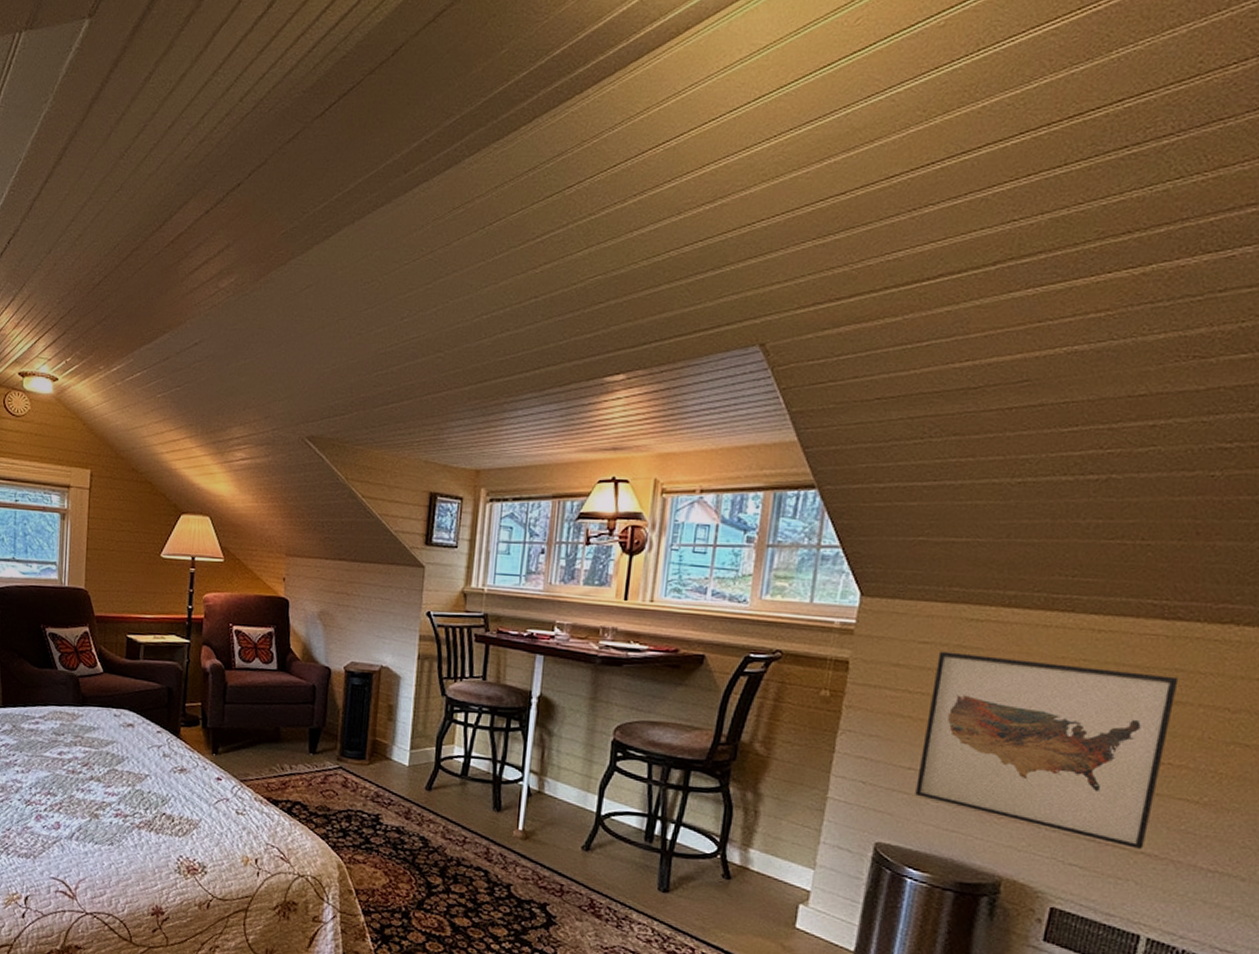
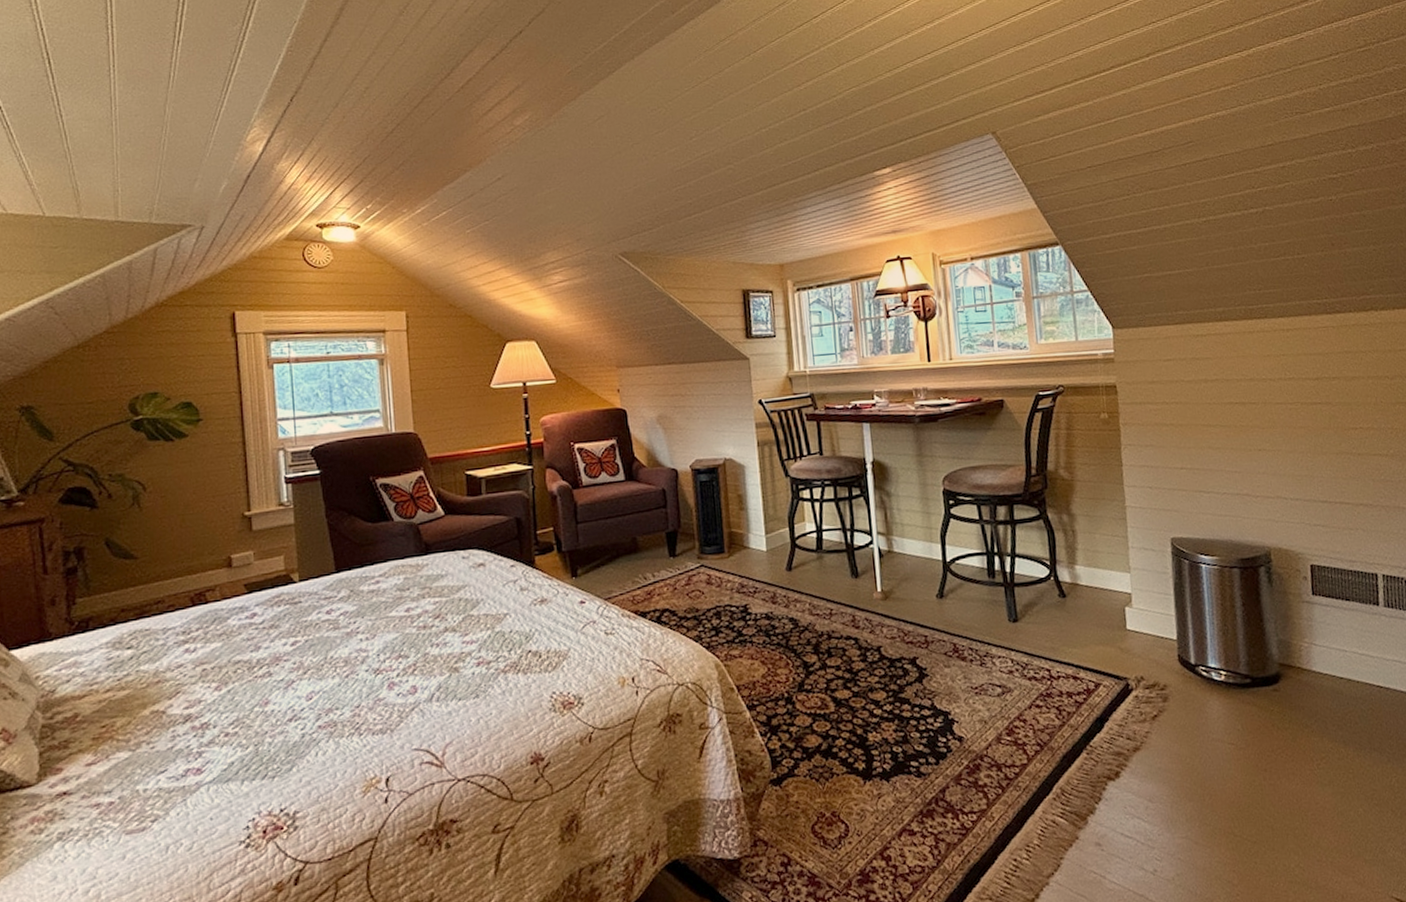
wall art: present [915,651,1179,849] -> none [1180,357,1361,502]

